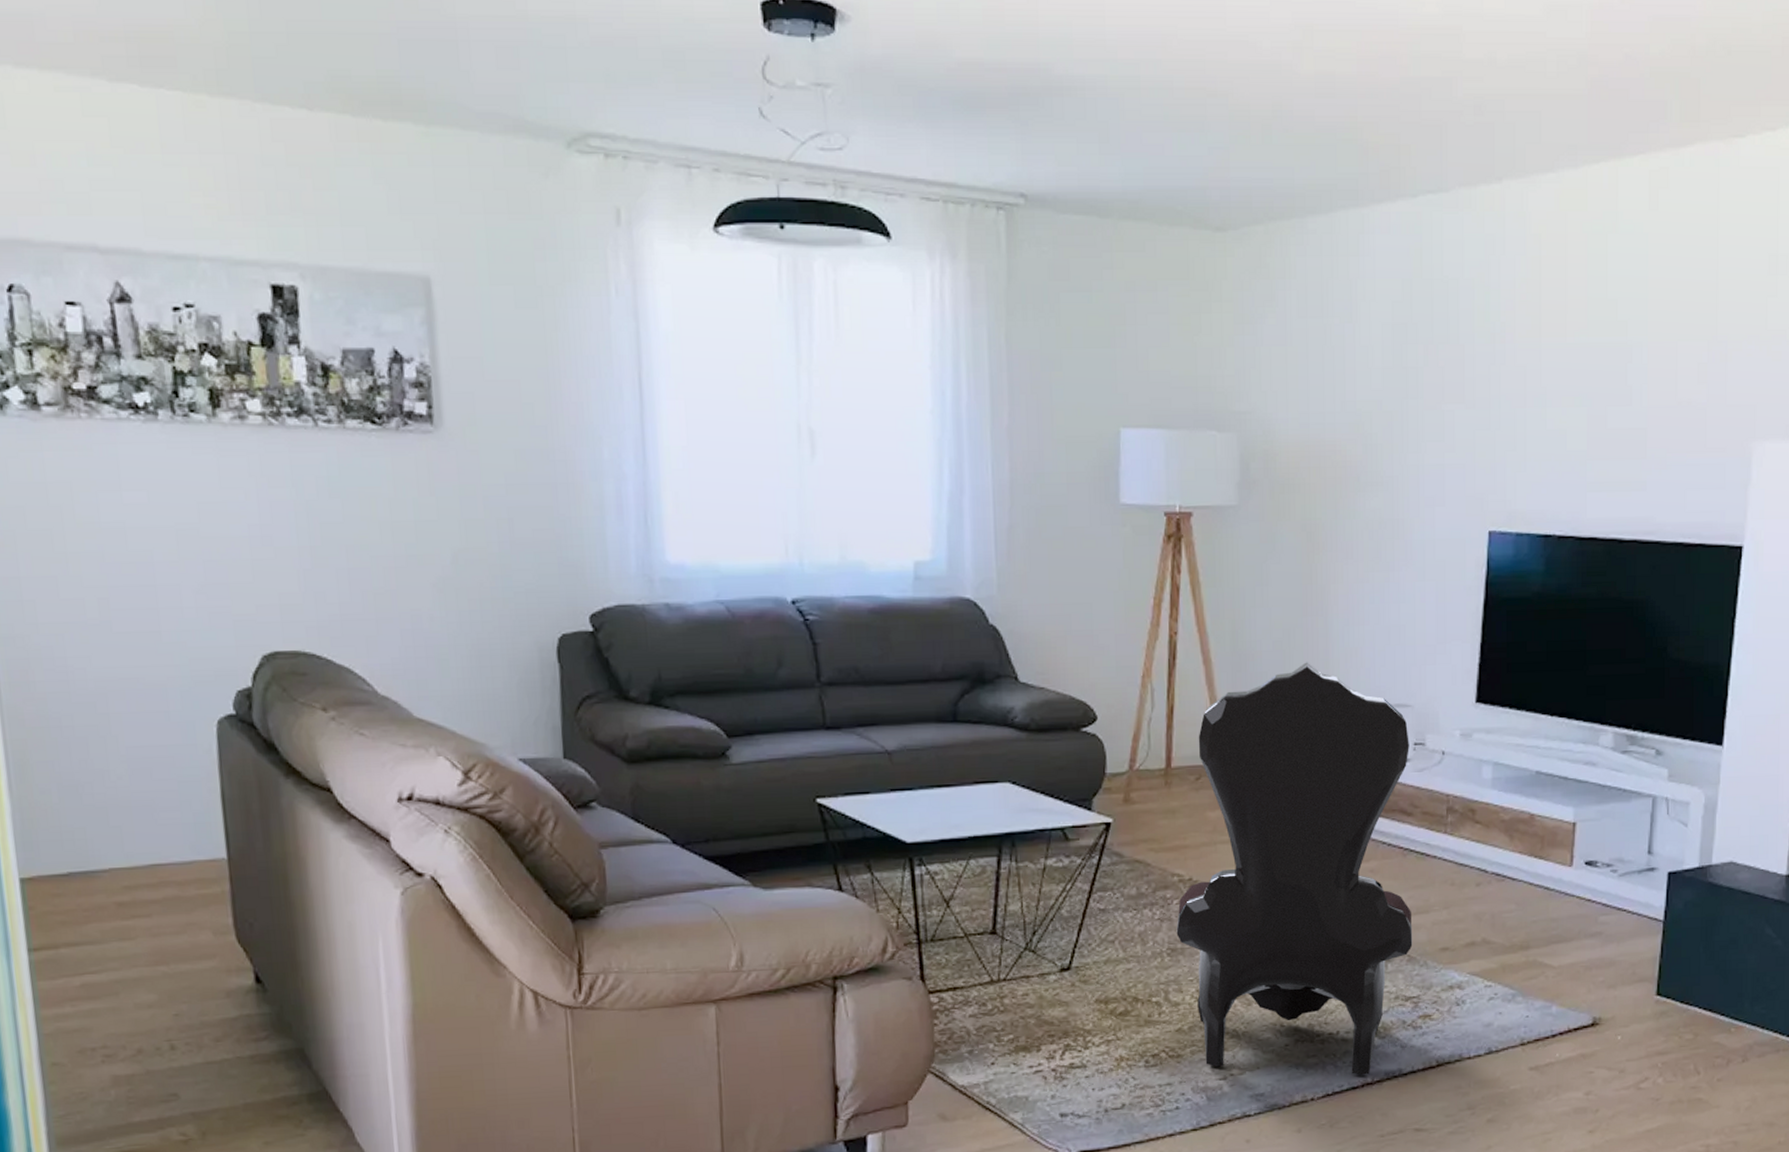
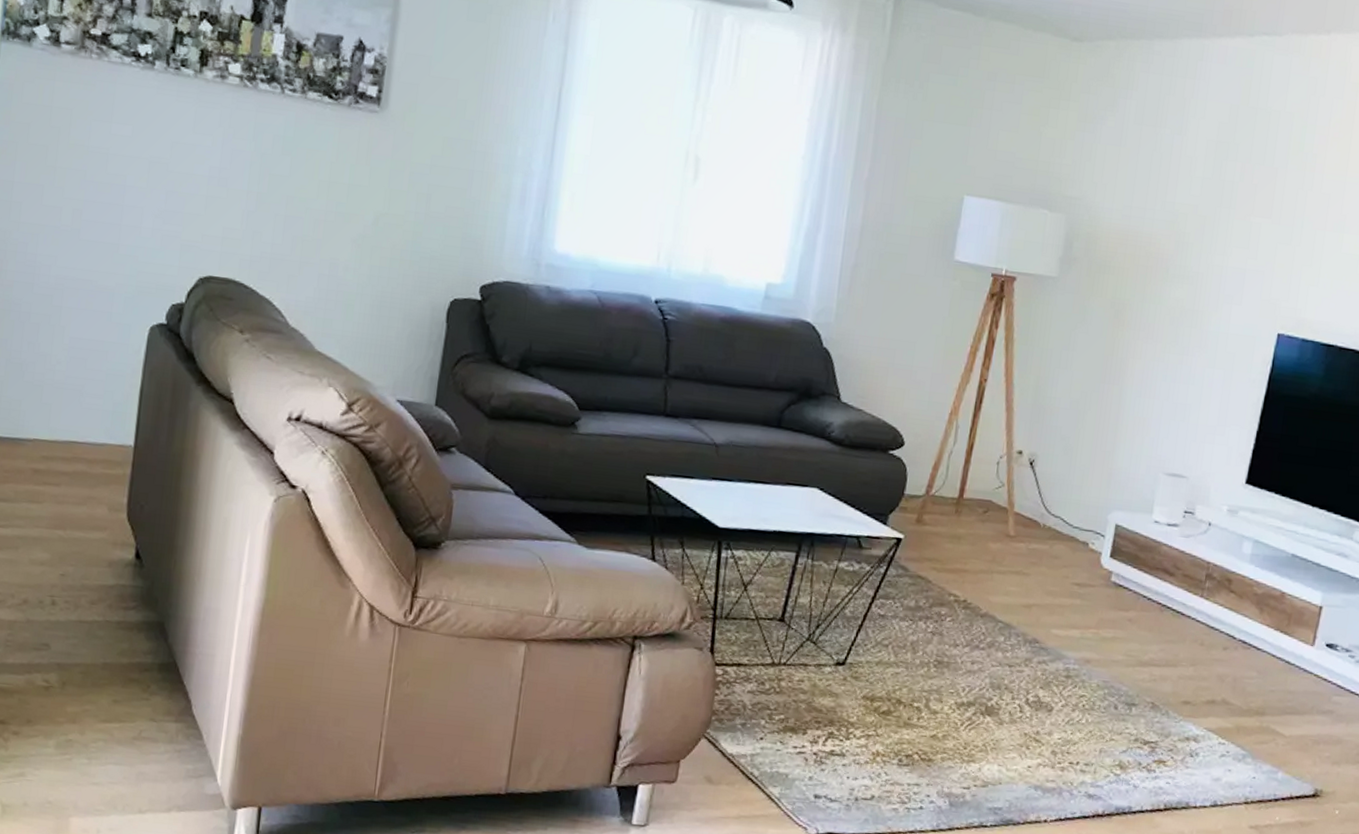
armchair: present [1176,662,1413,1075] -> none [945,423,1181,807]

